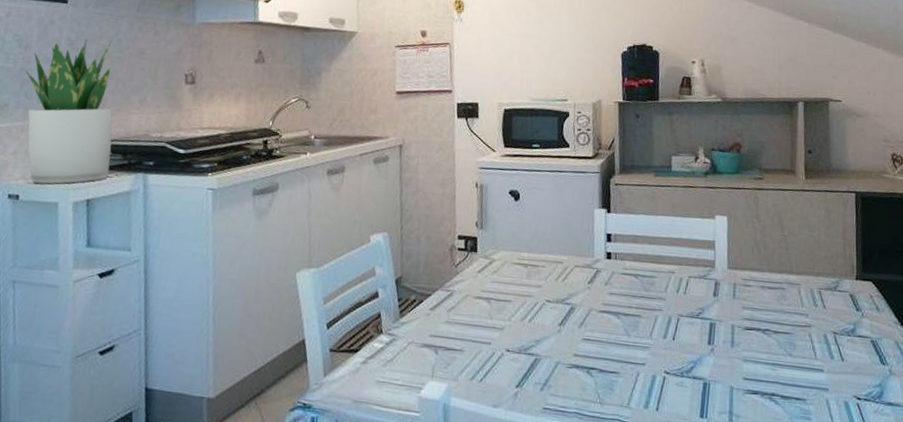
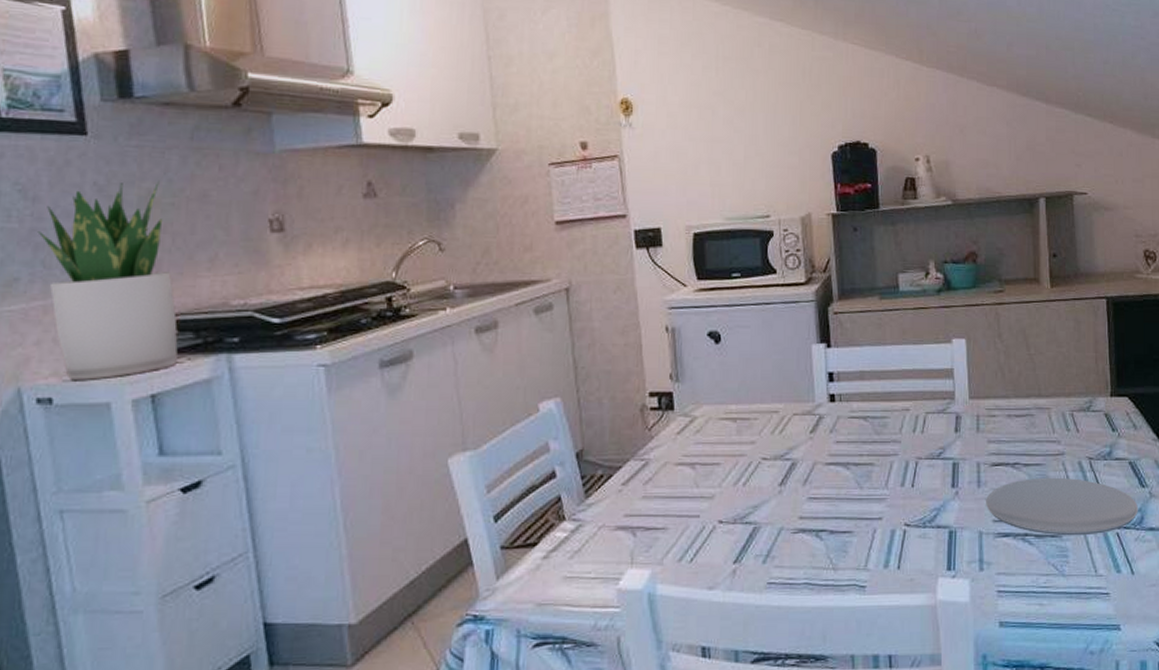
plate: none [738,344,878,403] -> present [986,477,1138,536]

